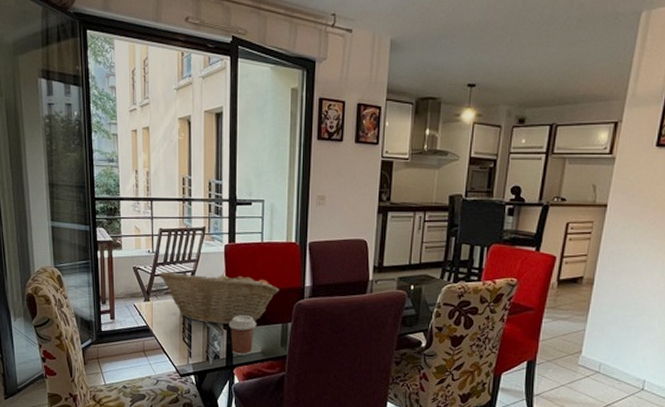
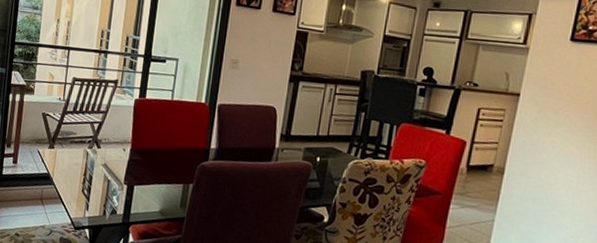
fruit basket: present [158,270,279,325] -> none [66,120,184,180]
coffee cup: present [228,315,257,356] -> none [129,171,158,214]

